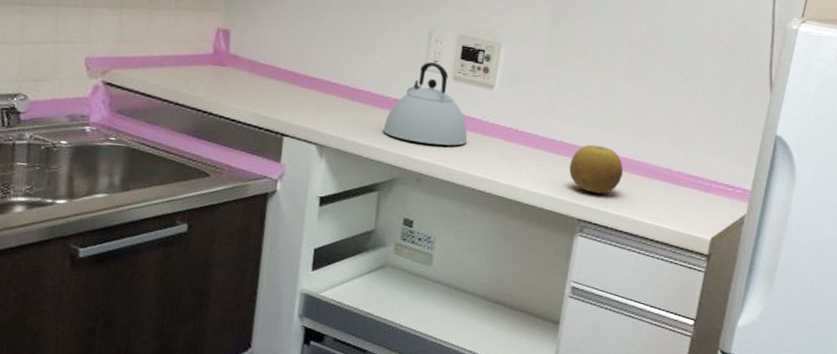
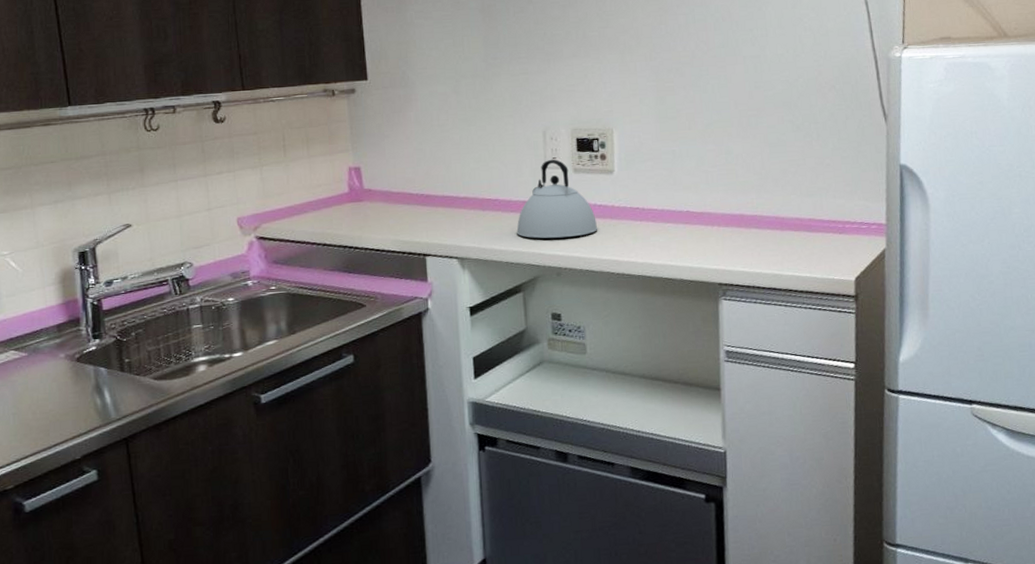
fruit: present [569,144,624,194] -> none [701,208,755,256]

